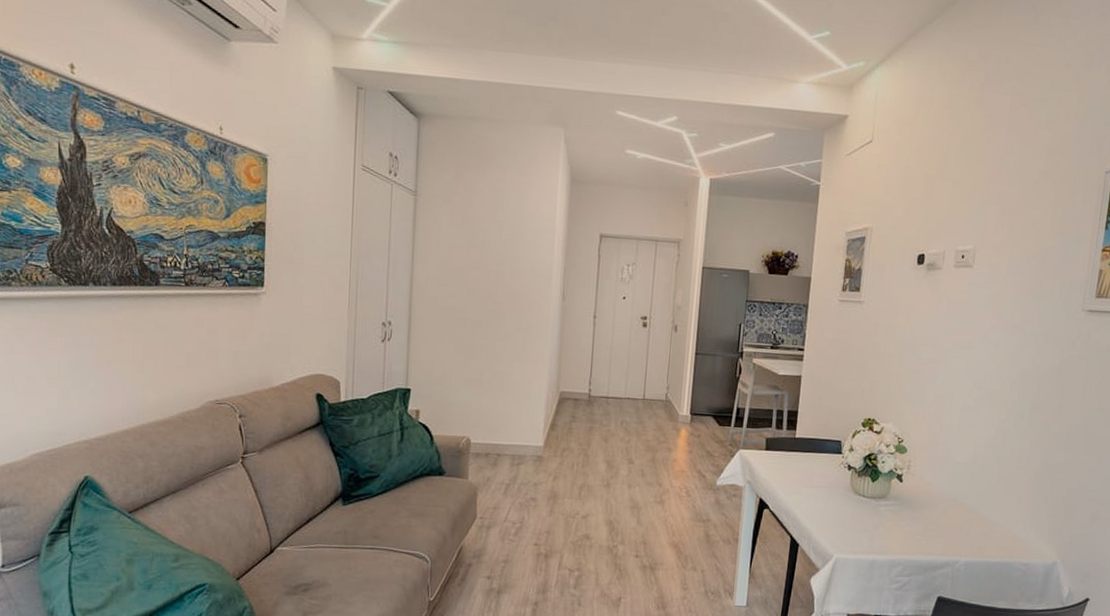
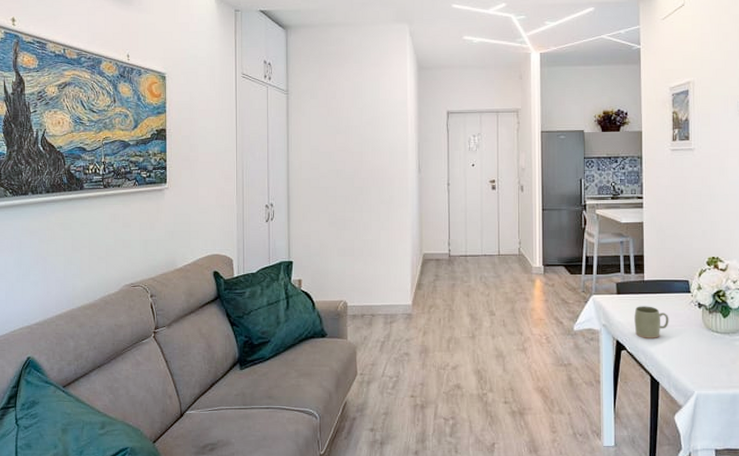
mug: none [780,464,817,499] -> present [634,306,669,338]

